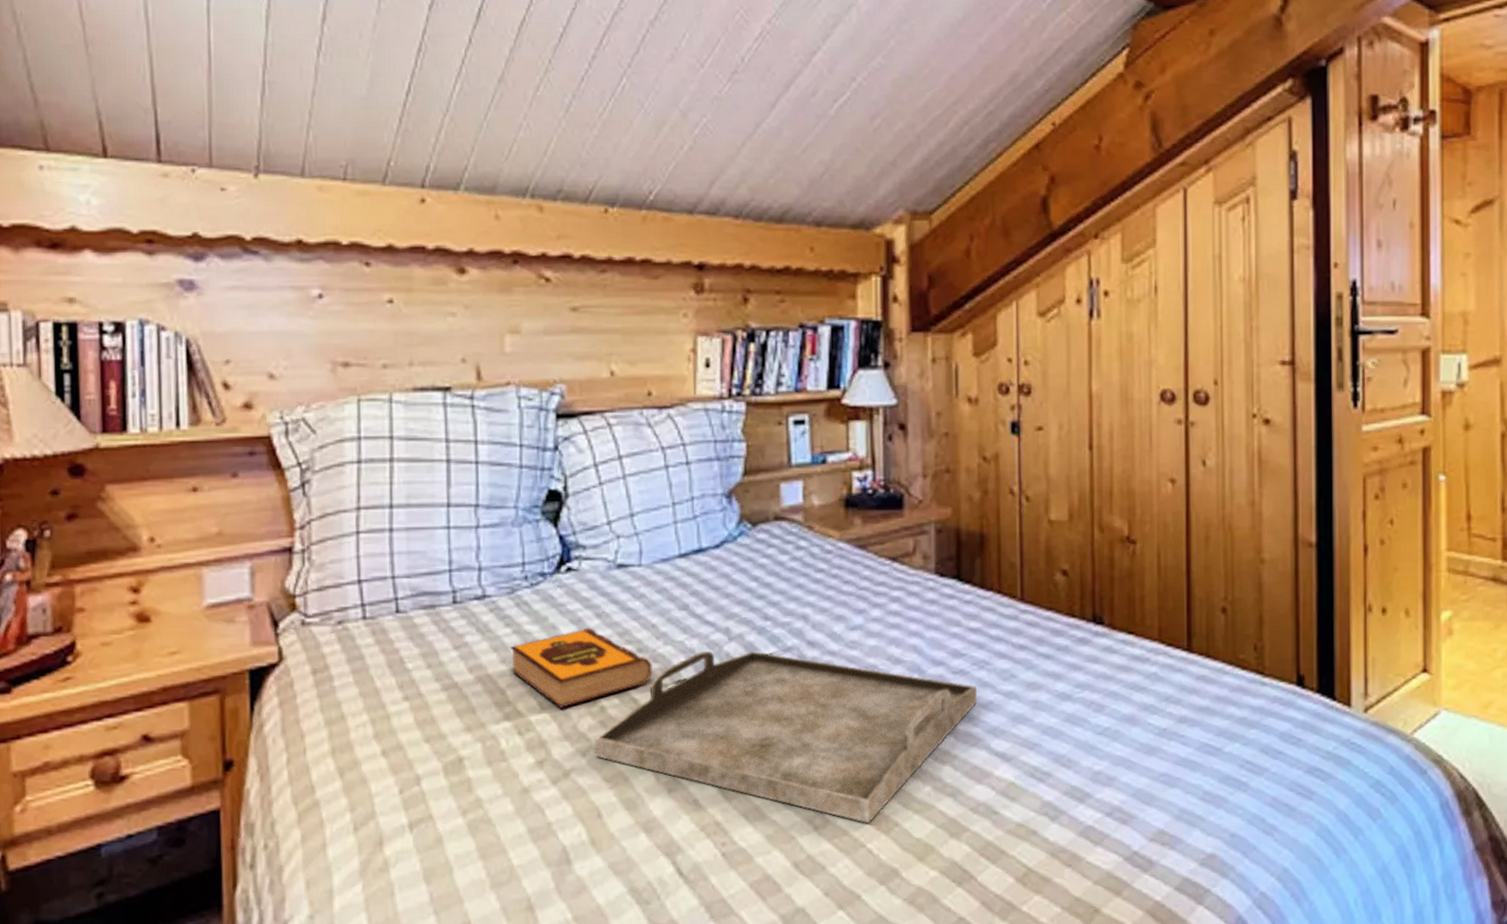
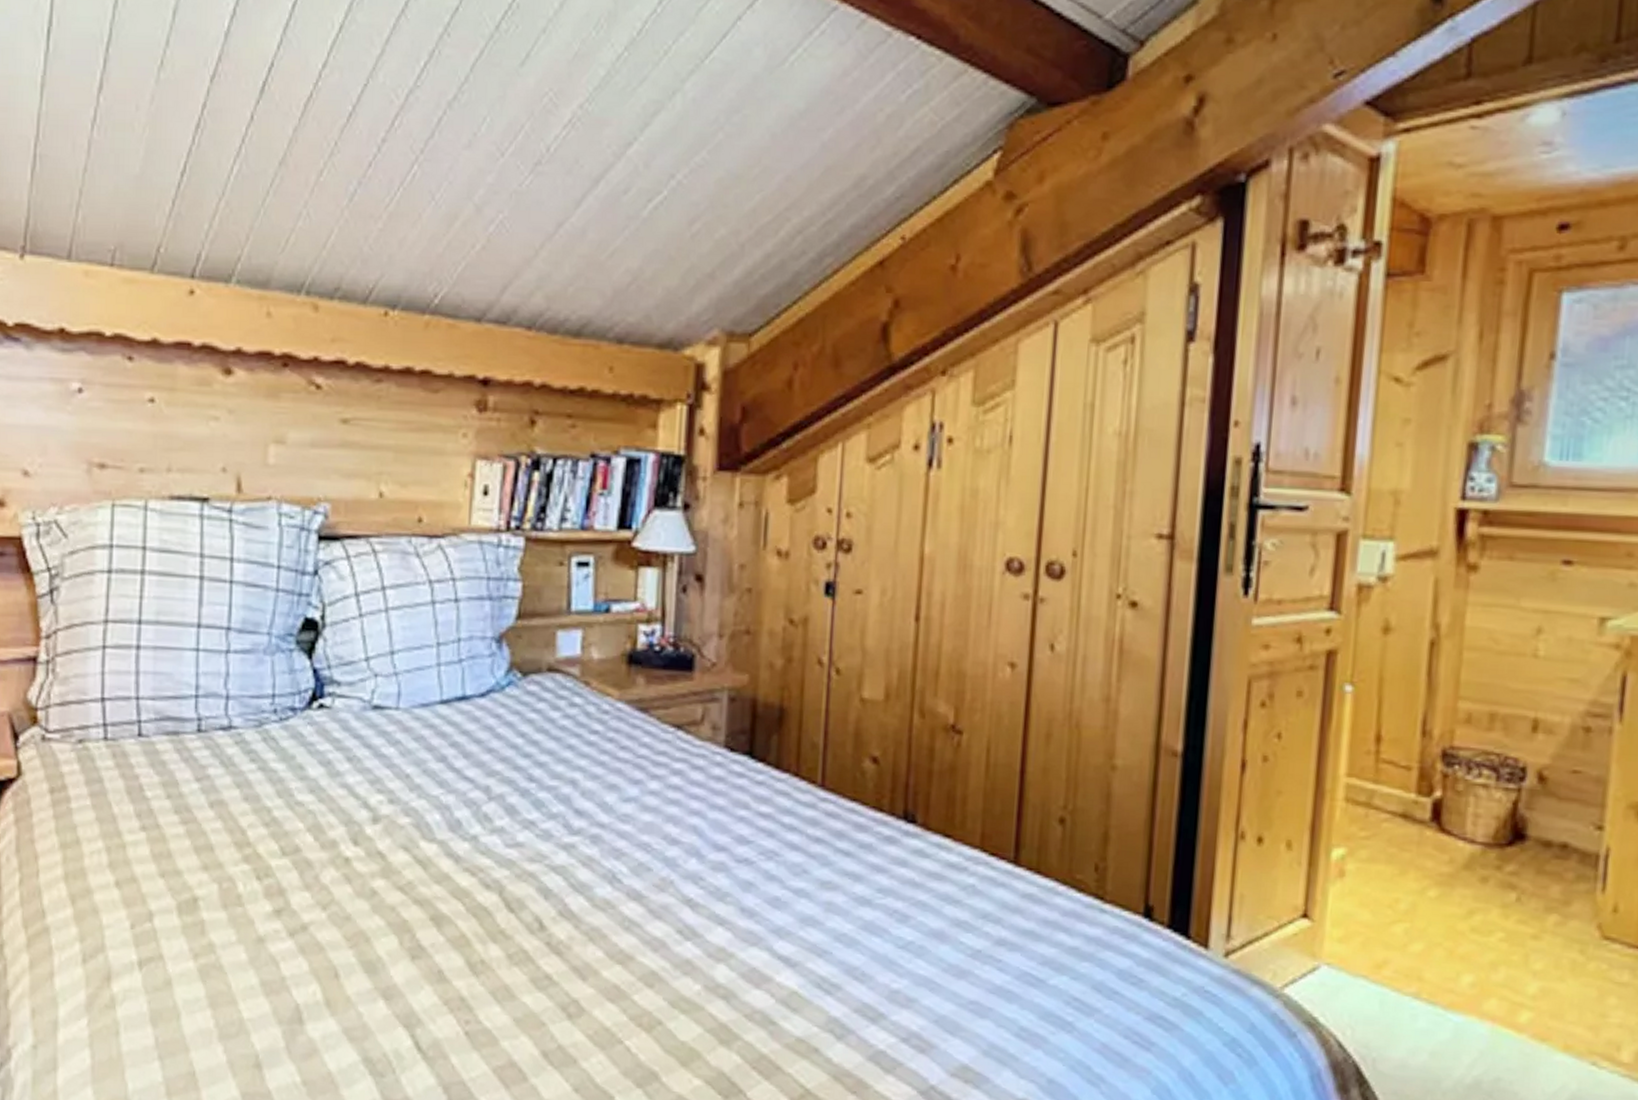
hardback book: present [510,627,653,708] -> none [253,771,404,856]
serving tray: present [595,650,977,823] -> none [336,809,762,1018]

